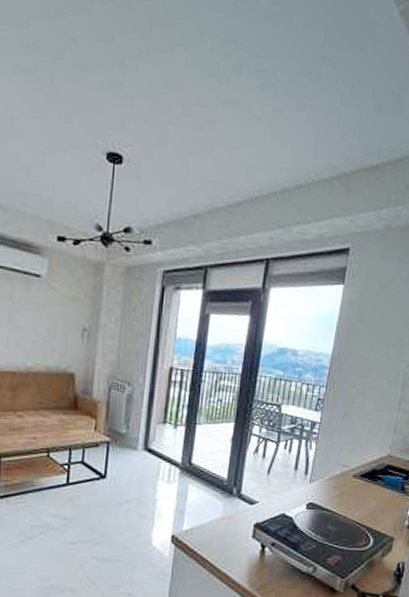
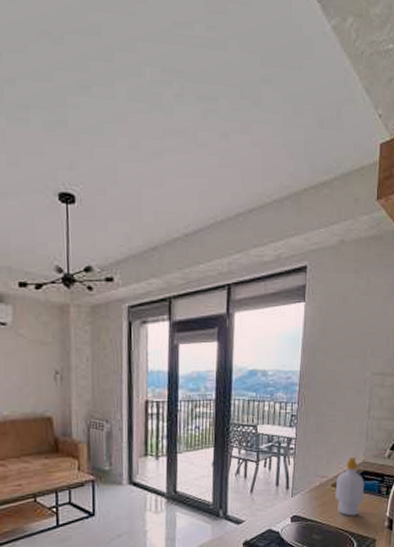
soap bottle: none [355,448,388,511] -> present [335,456,365,516]

